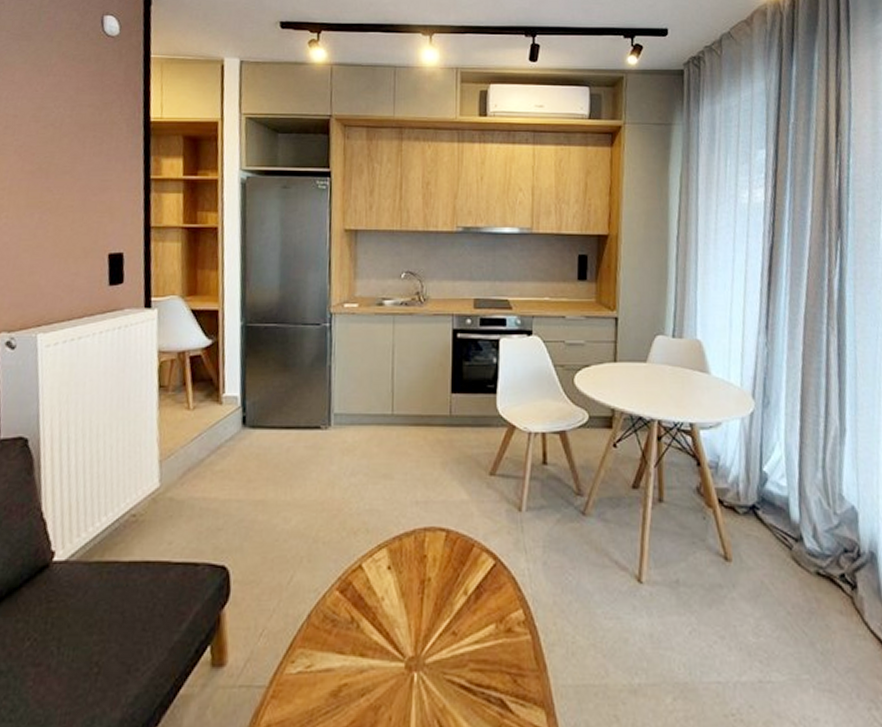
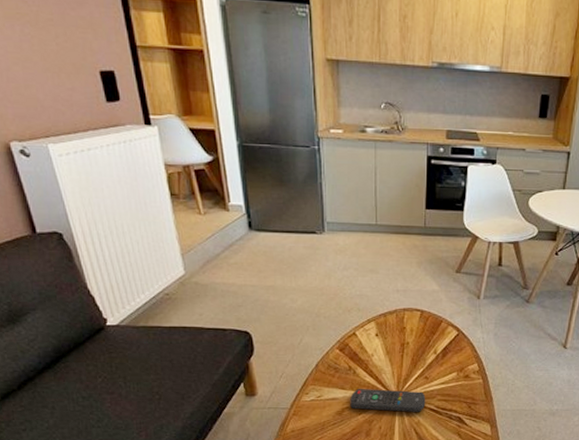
remote control: none [350,651,454,691] -> present [350,388,426,412]

